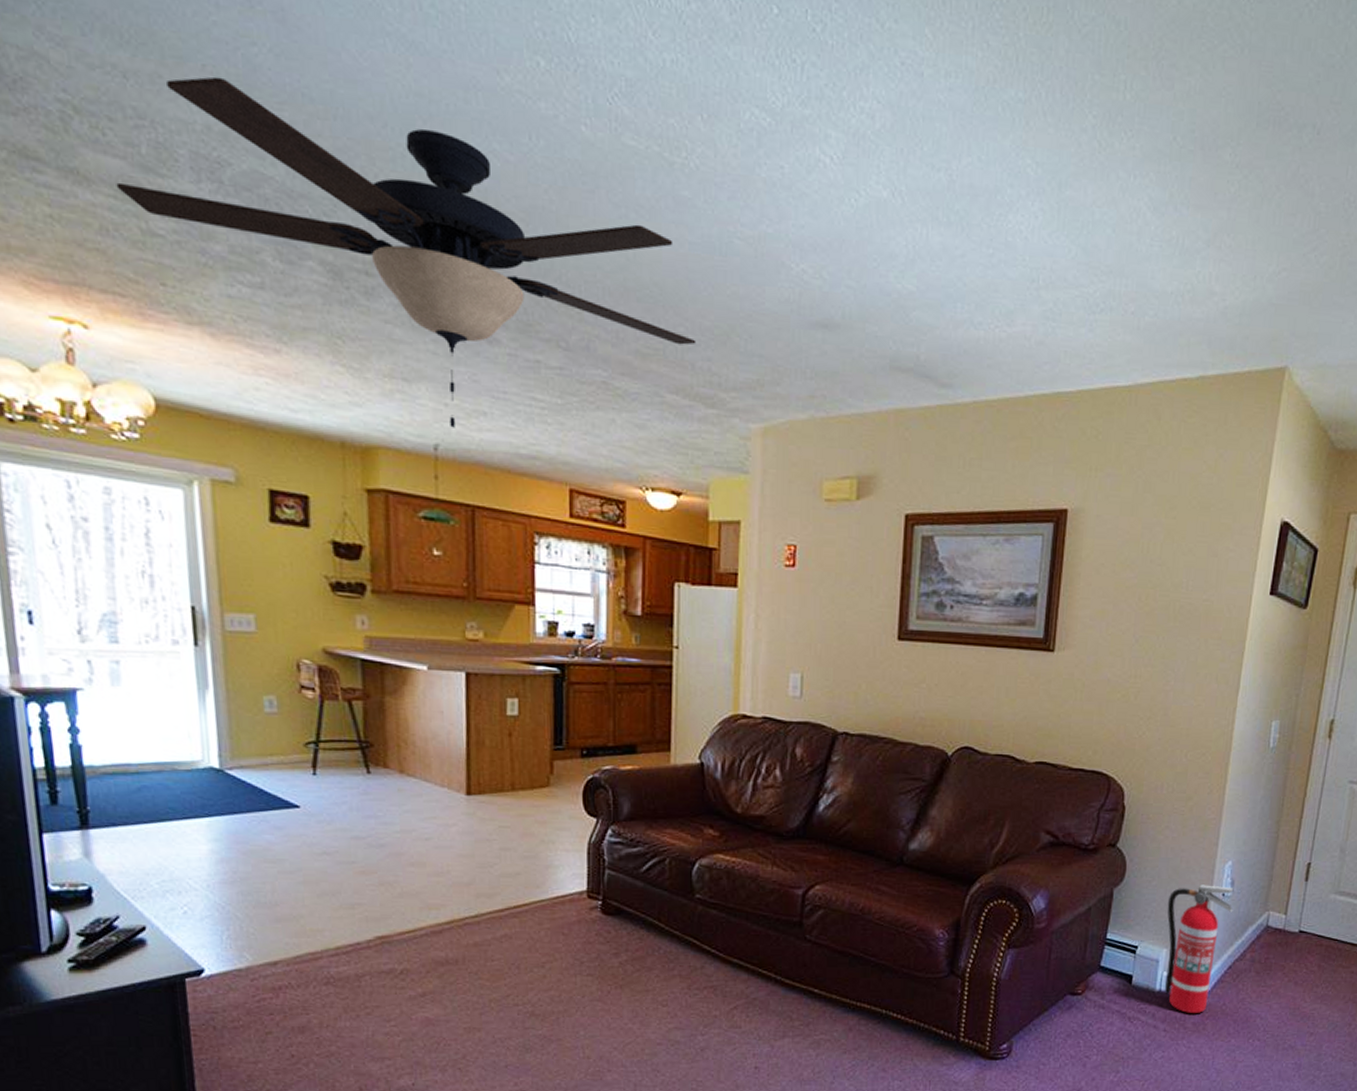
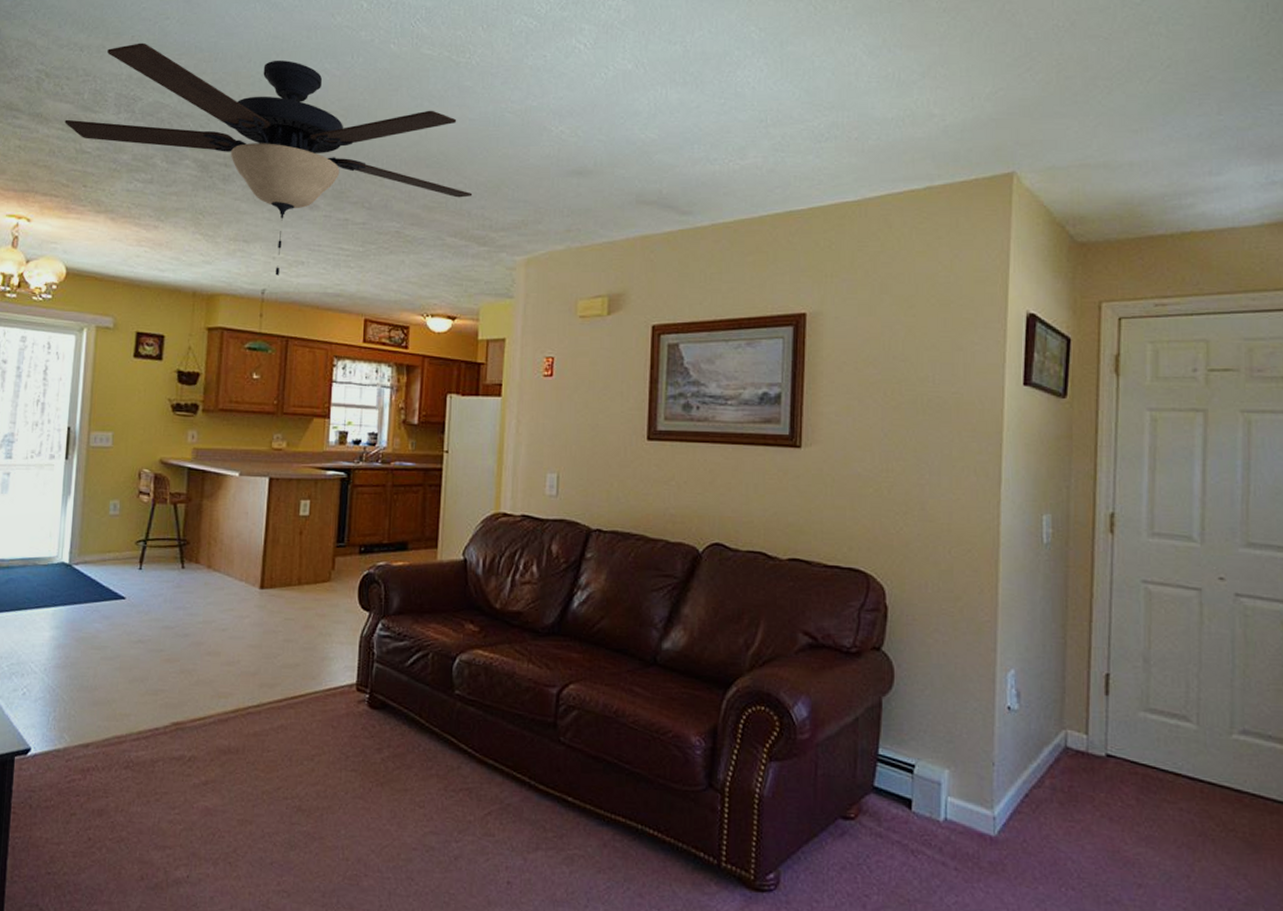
fire extinguisher: present [1164,885,1234,1013] -> none [944,695,1023,850]

